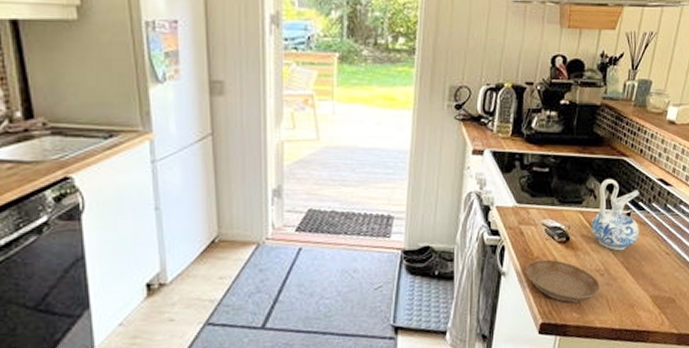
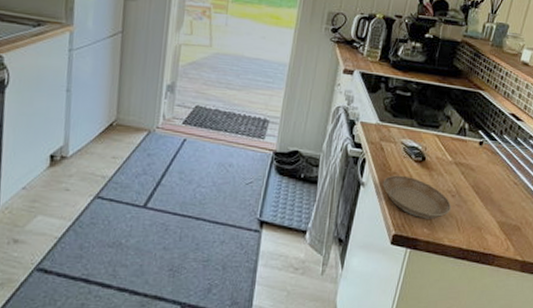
ceramic pitcher: present [591,179,640,251] -> none [445,108,493,176]

